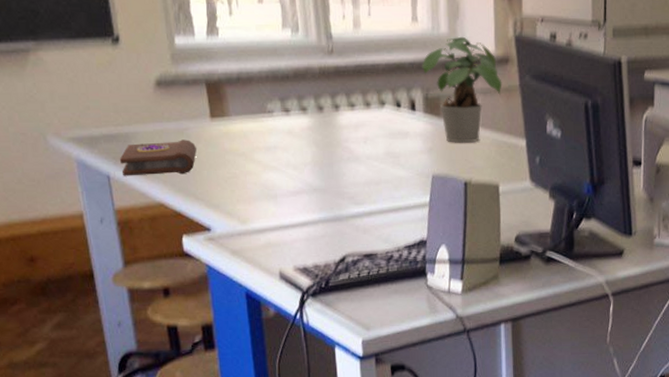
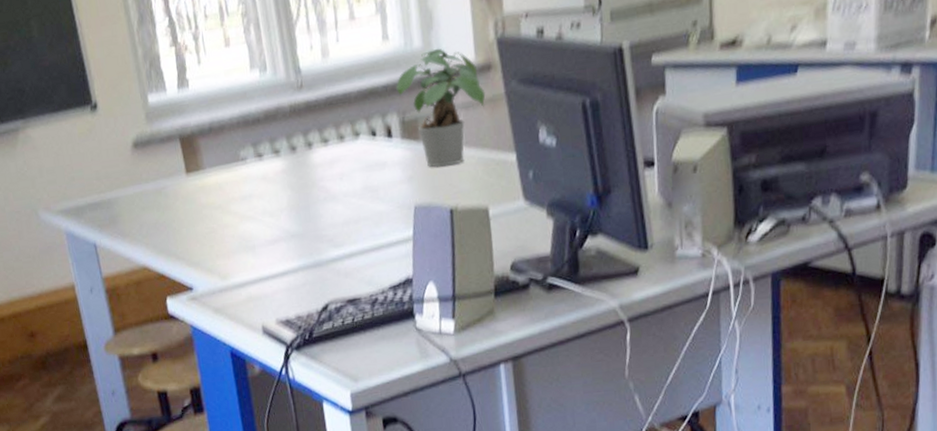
book: present [119,140,198,176] -> none [104,198,176,243]

